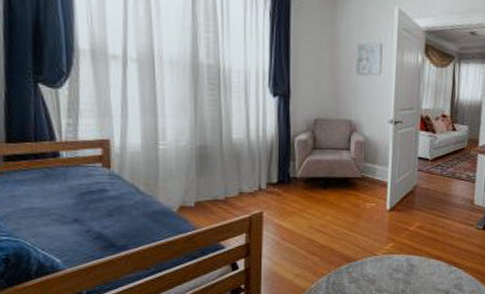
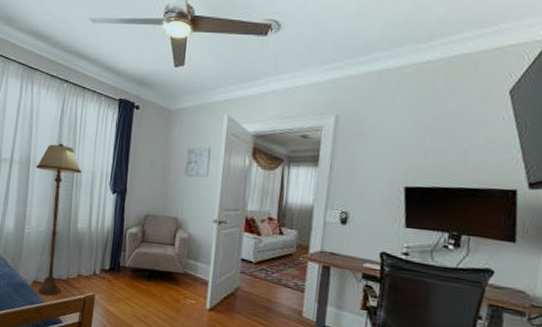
floor lamp: none [163,35,230,221] -> present [35,143,82,296]

